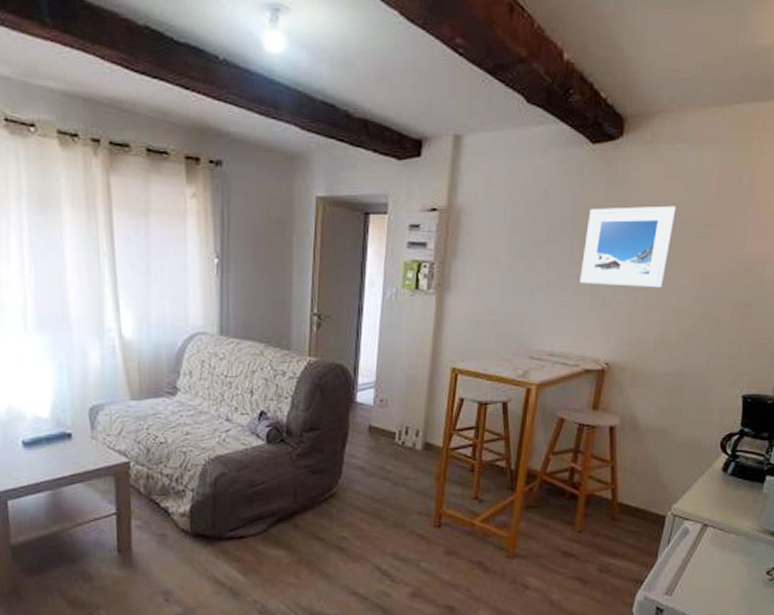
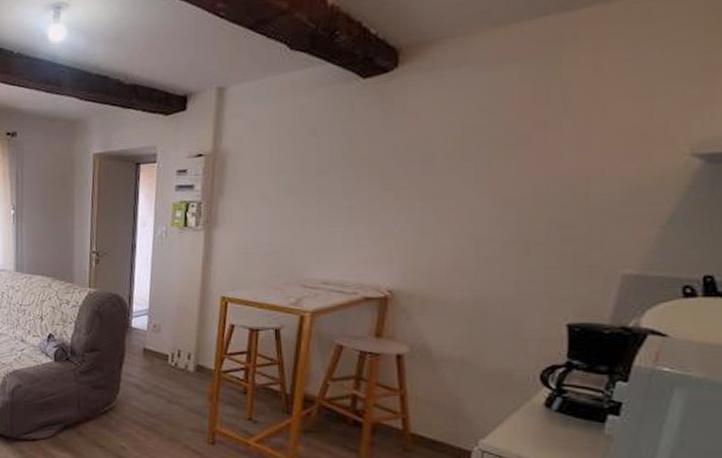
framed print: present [580,205,676,288] -> none [355,129,467,214]

